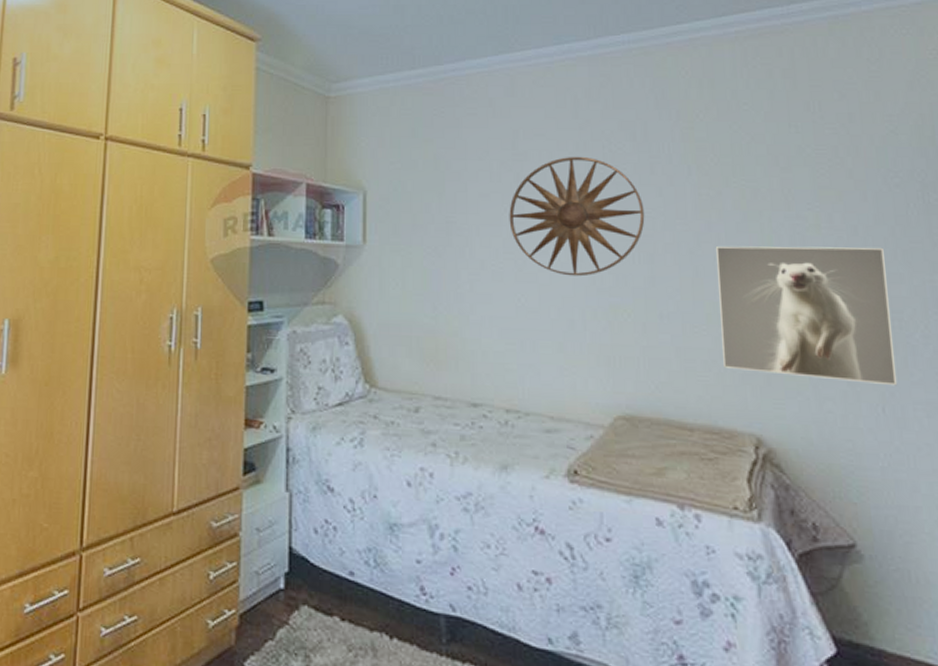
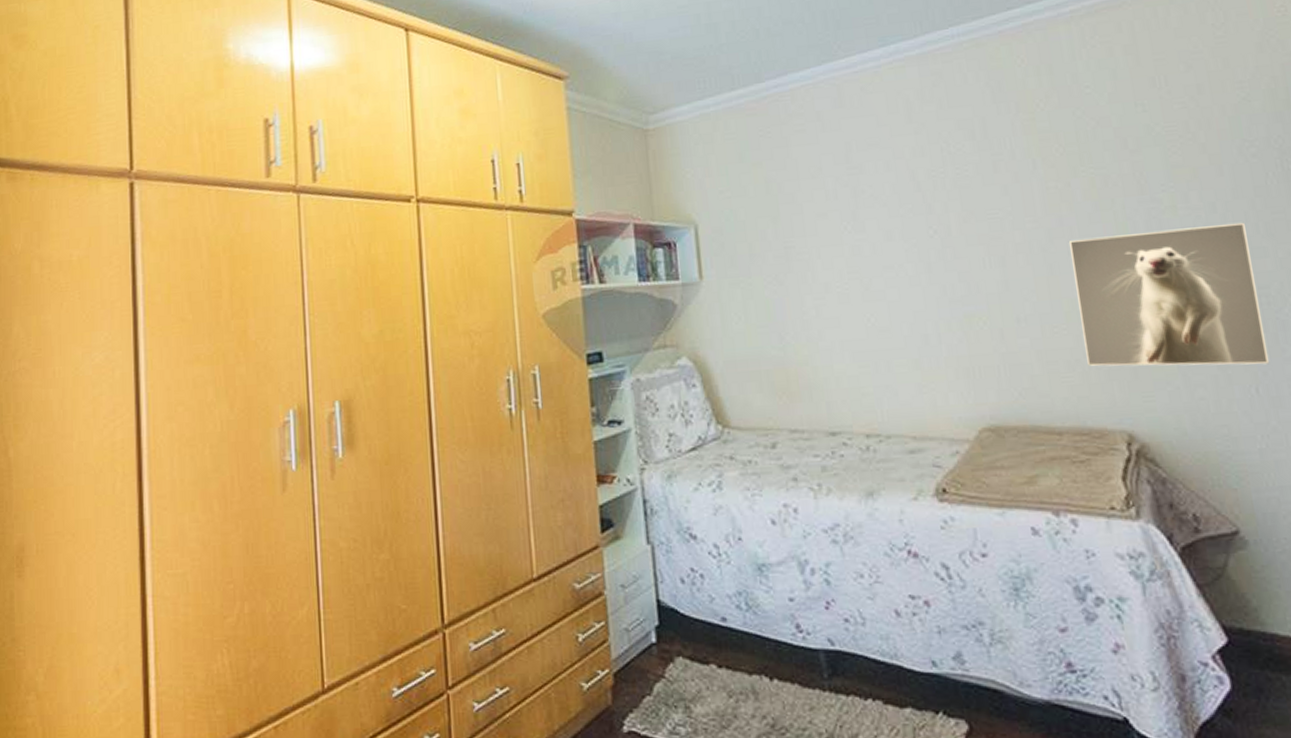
wall art: present [509,156,645,277] -> none [849,162,993,290]

